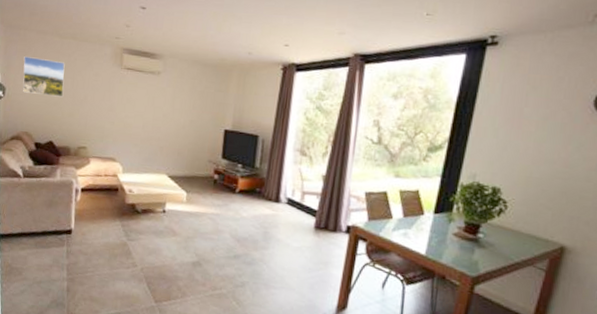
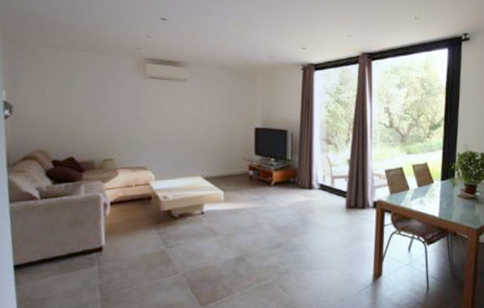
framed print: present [23,56,65,97] -> none [33,72,83,111]

